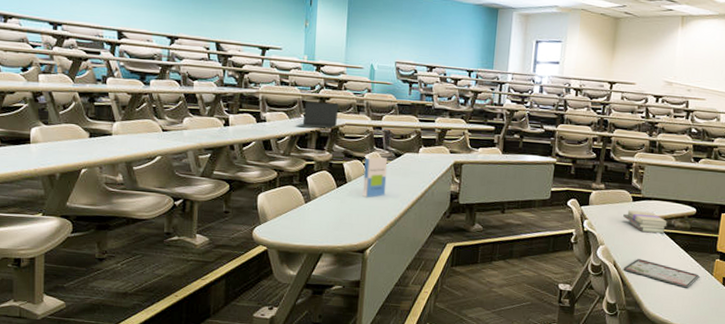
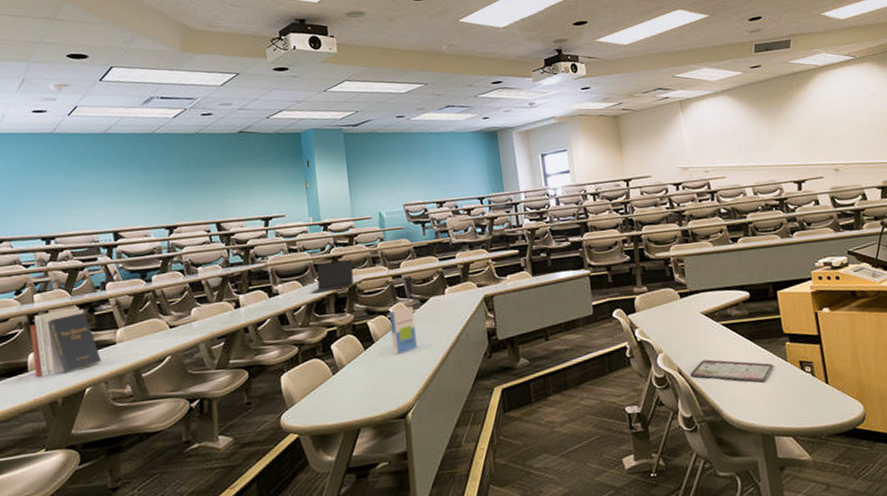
books: none [33,93,98,153] -> present [29,306,101,378]
books: present [623,210,668,234] -> none [674,305,724,330]

